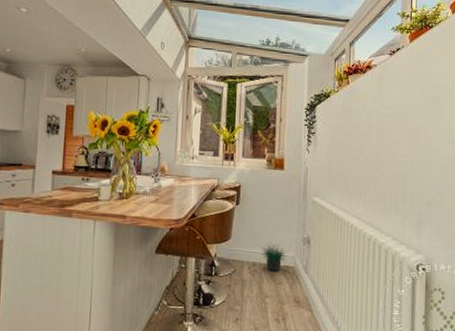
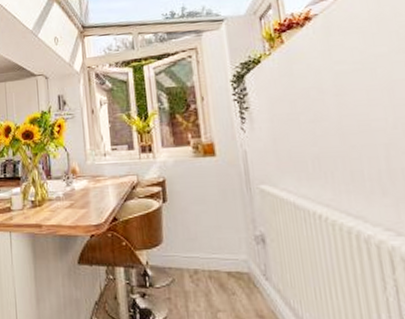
potted plant: present [261,241,287,271] -> none [203,242,237,279]

